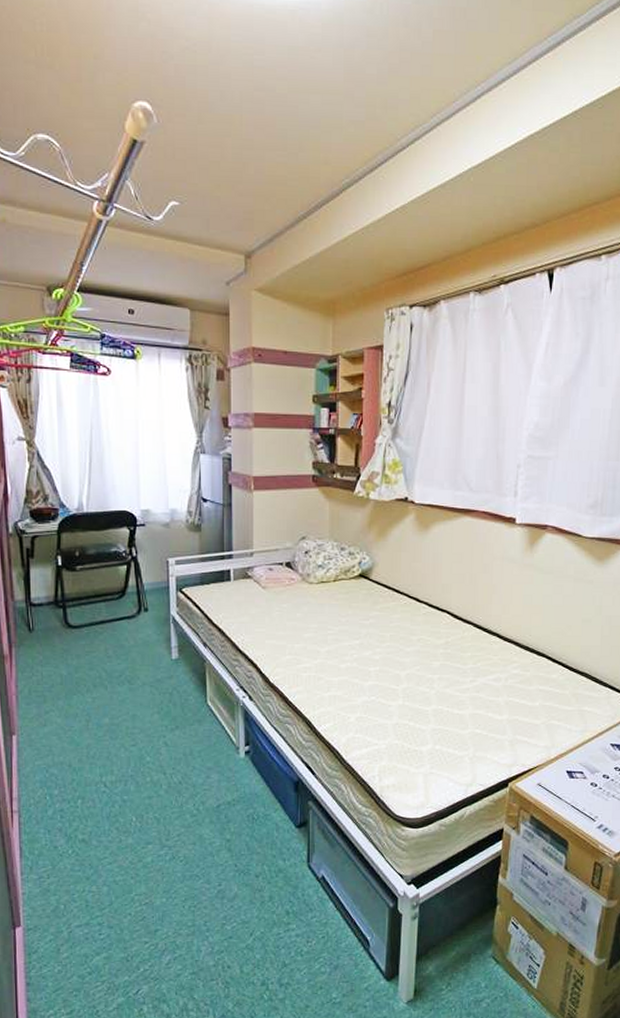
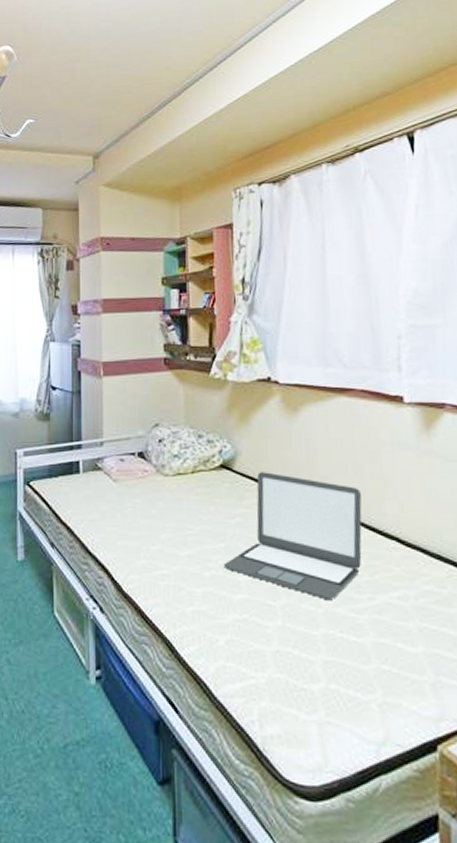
laptop: none [357,581,473,684] -> present [223,472,362,601]

